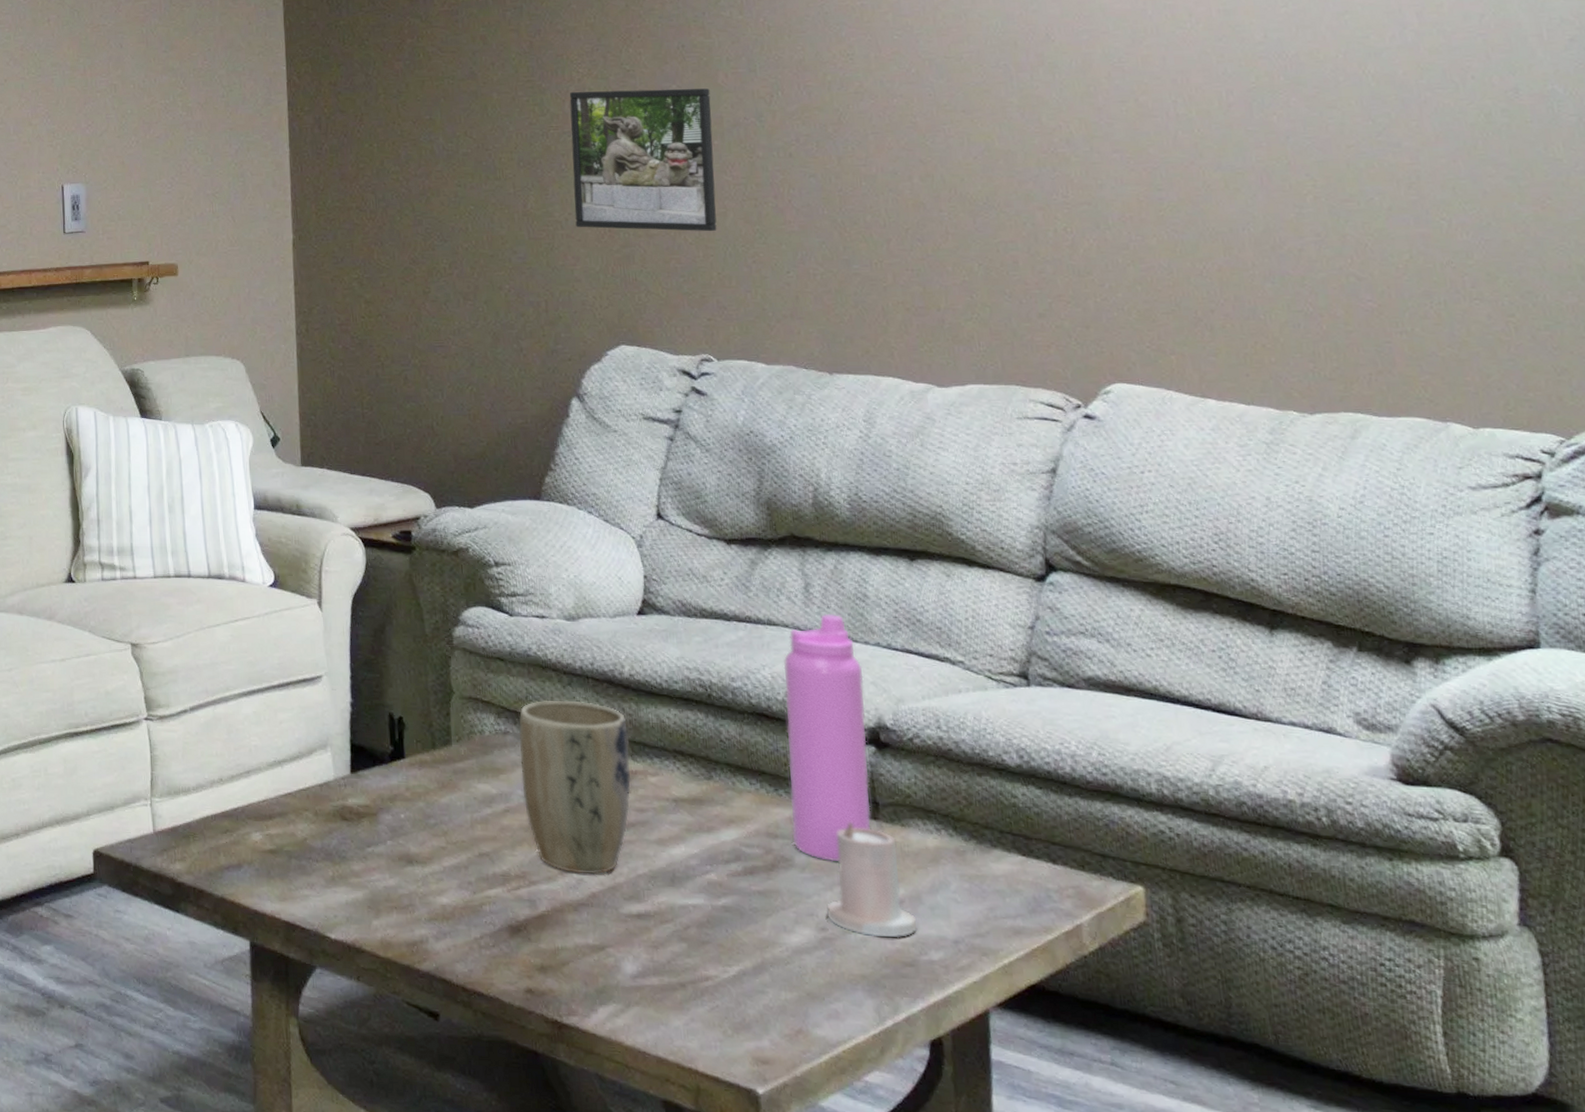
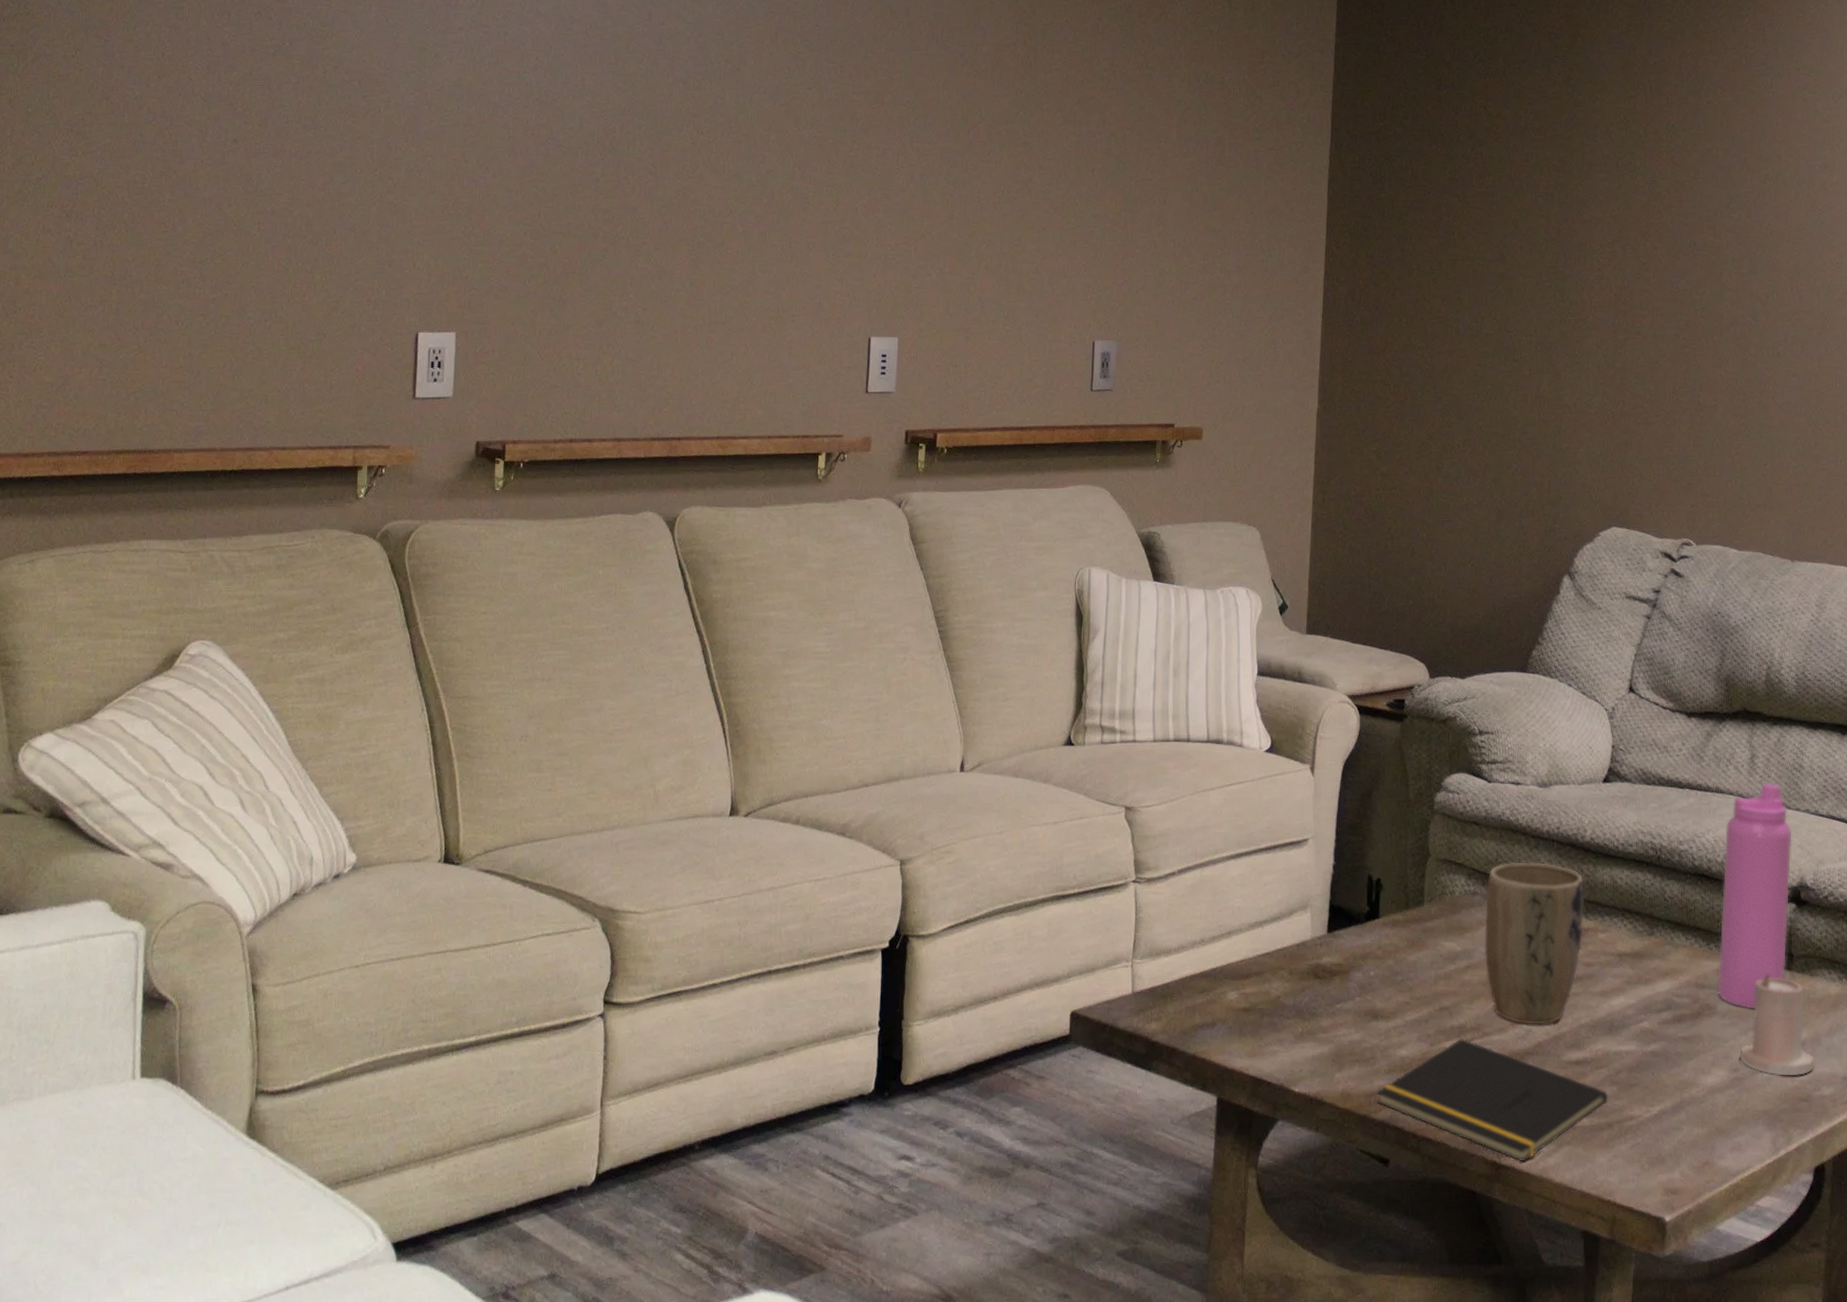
notepad: none [419,886,678,1022] -> present [1377,1038,1608,1162]
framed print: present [569,88,717,232] -> none [1583,280,1714,423]

